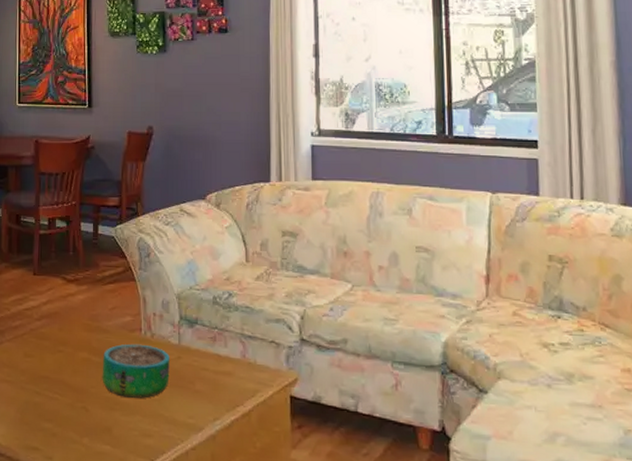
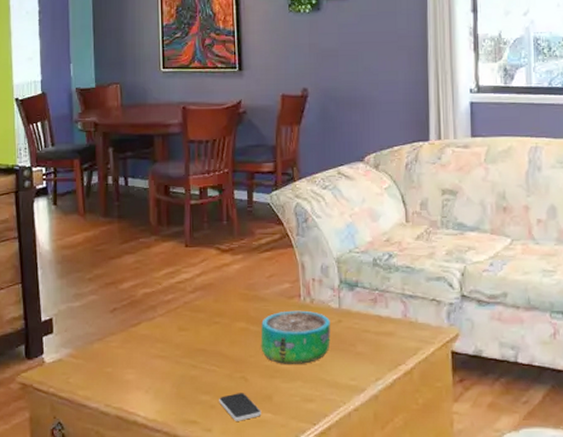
smartphone: none [60,423,101,451] -> present [219,393,262,421]

